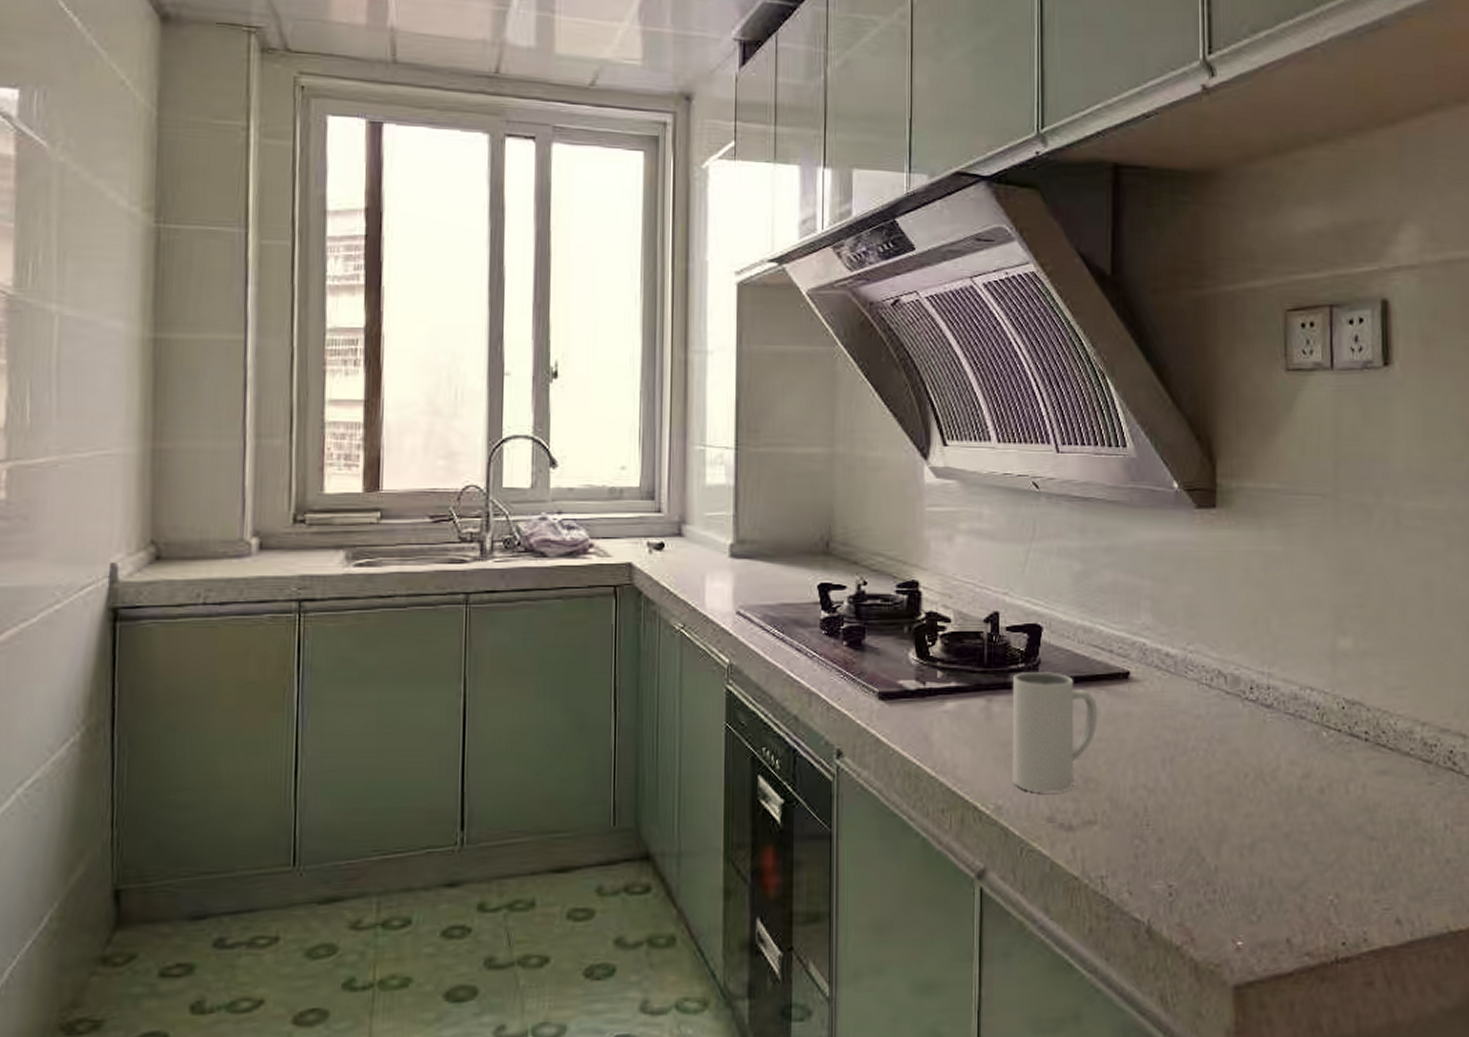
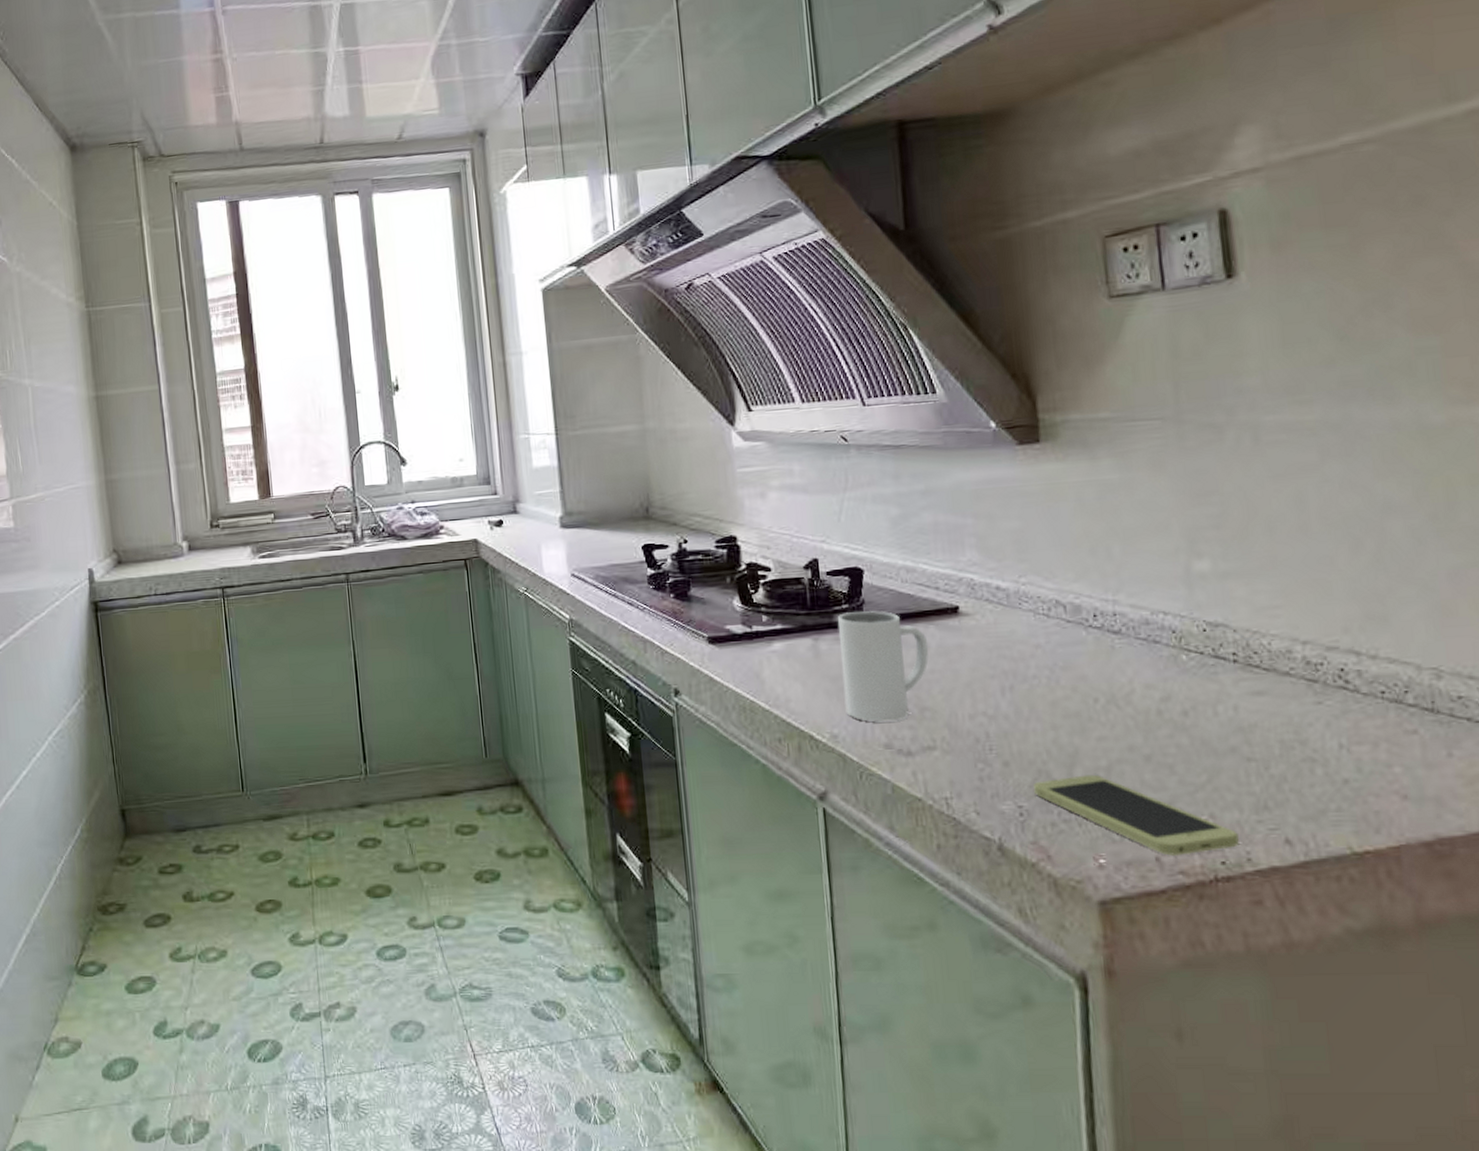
smartphone: none [1184,852,1358,937] -> present [1034,774,1239,856]

